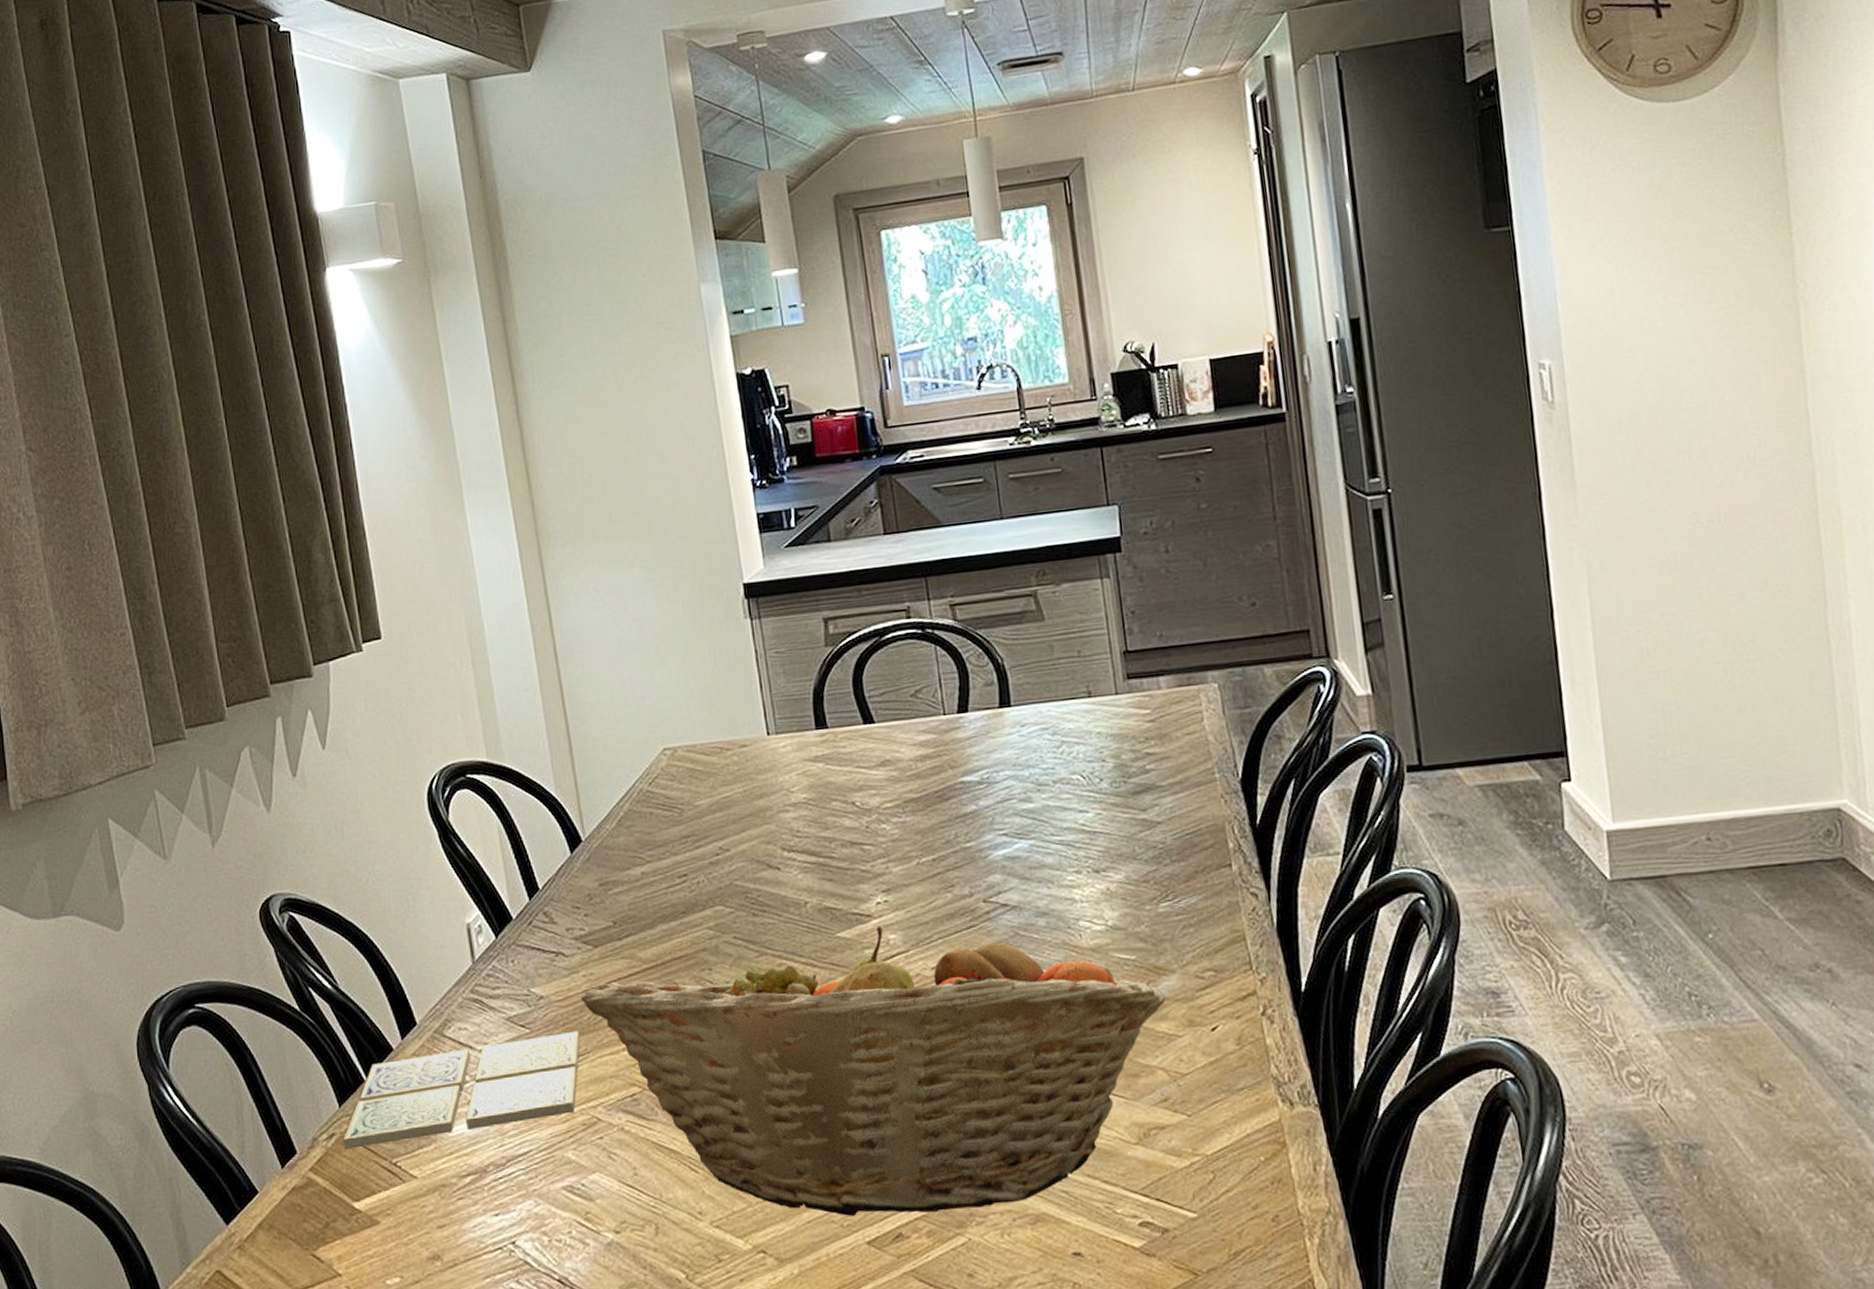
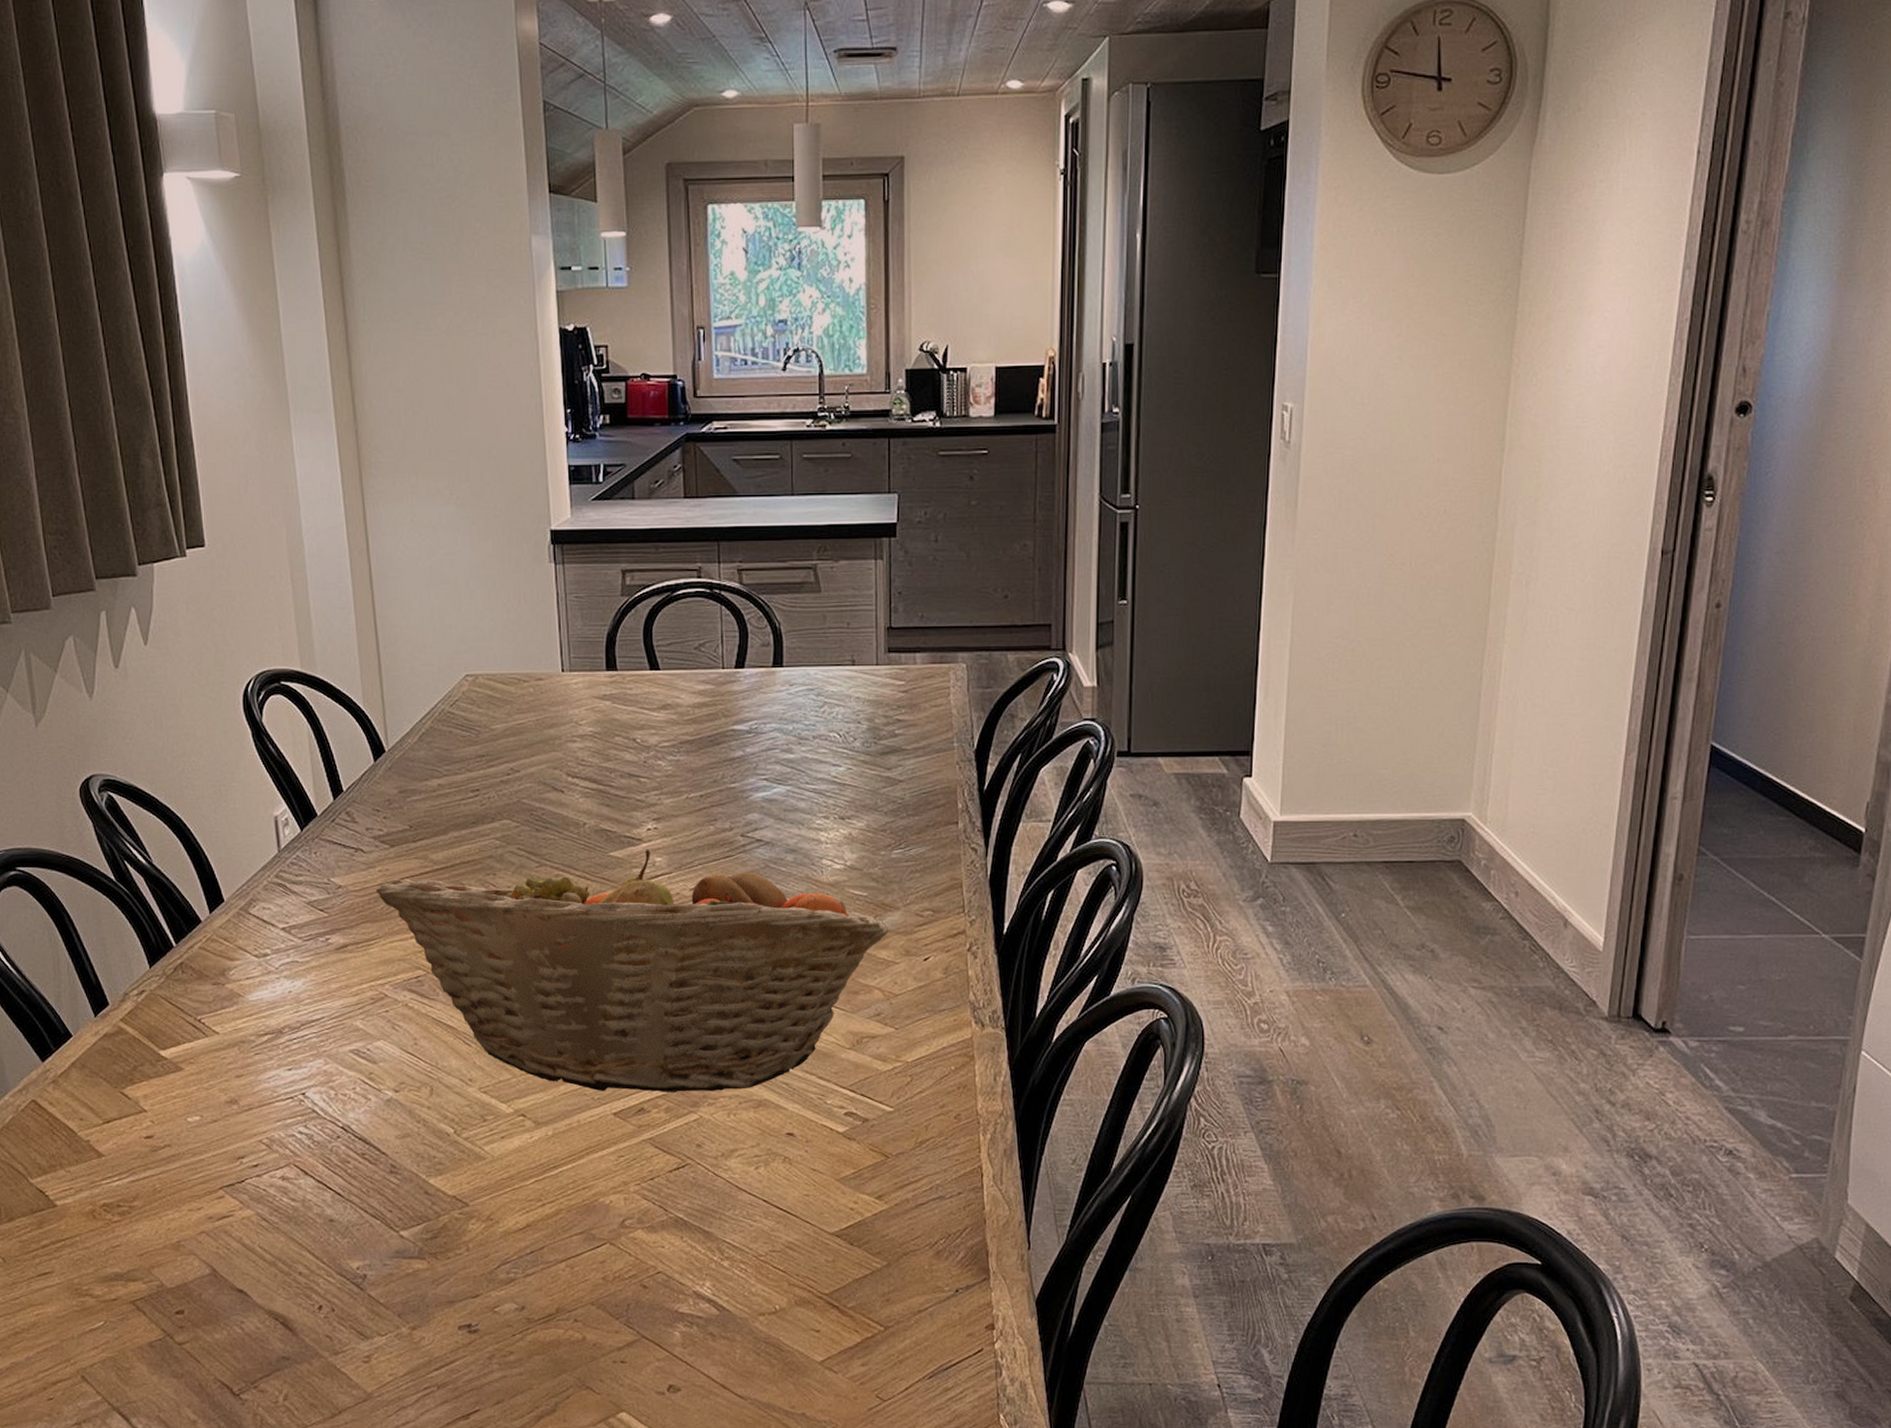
drink coaster: present [343,1030,580,1149] -> none [152,918,373,1005]

